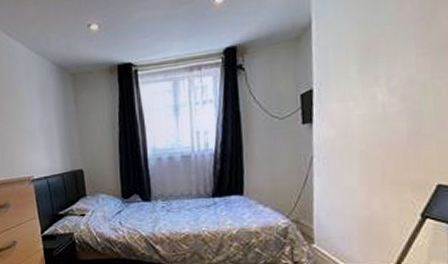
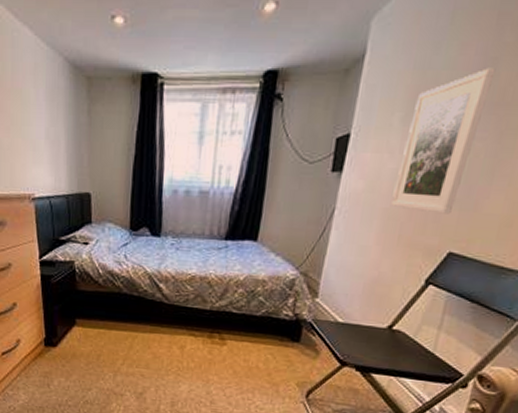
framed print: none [366,17,436,150] -> present [391,68,496,214]

